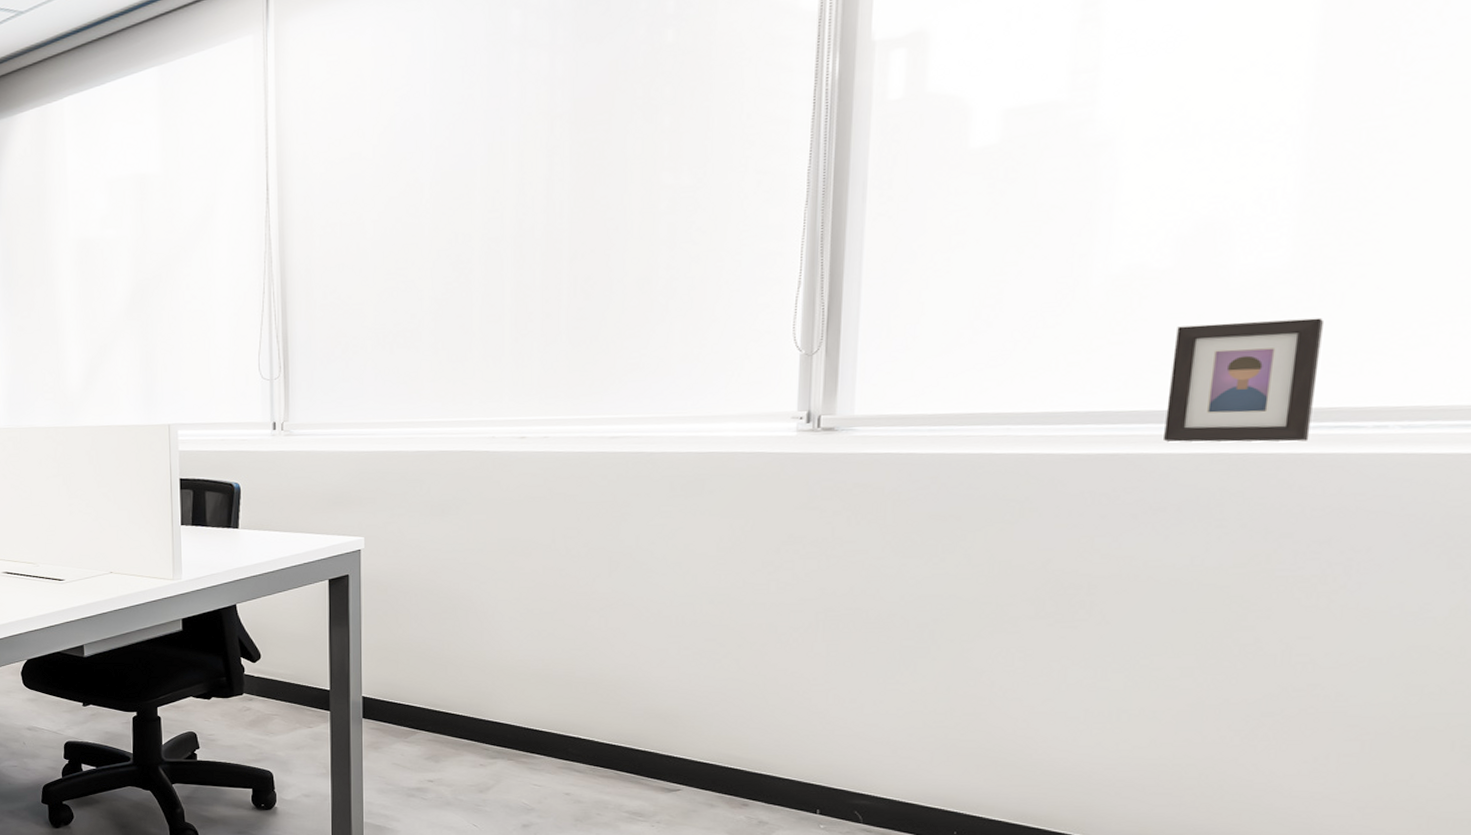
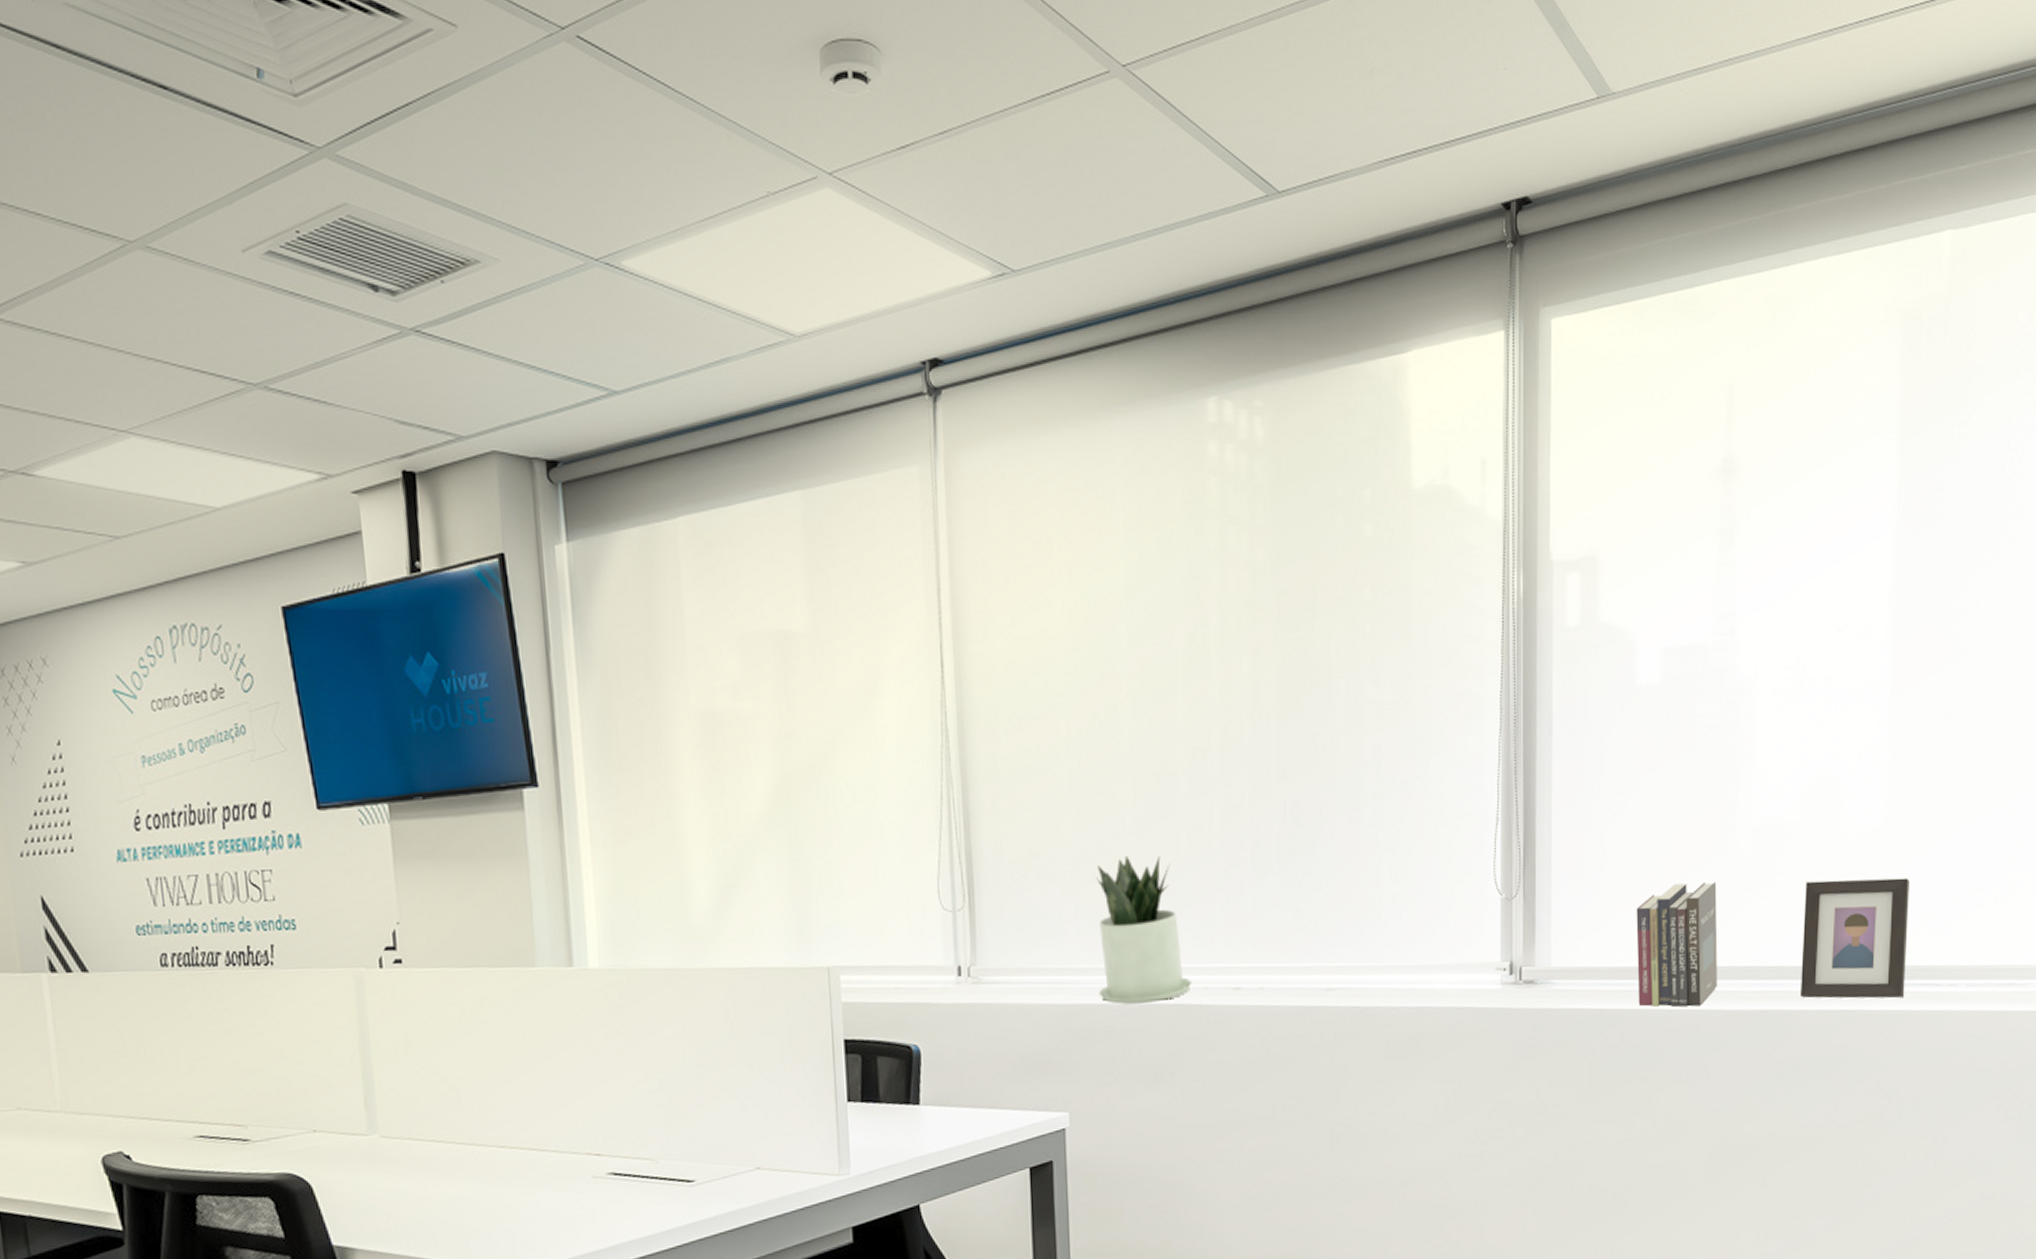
planter: none [394,330,480,452] -> present [1095,856,1192,1005]
books: none [956,331,1060,452] -> present [1636,882,1718,1008]

